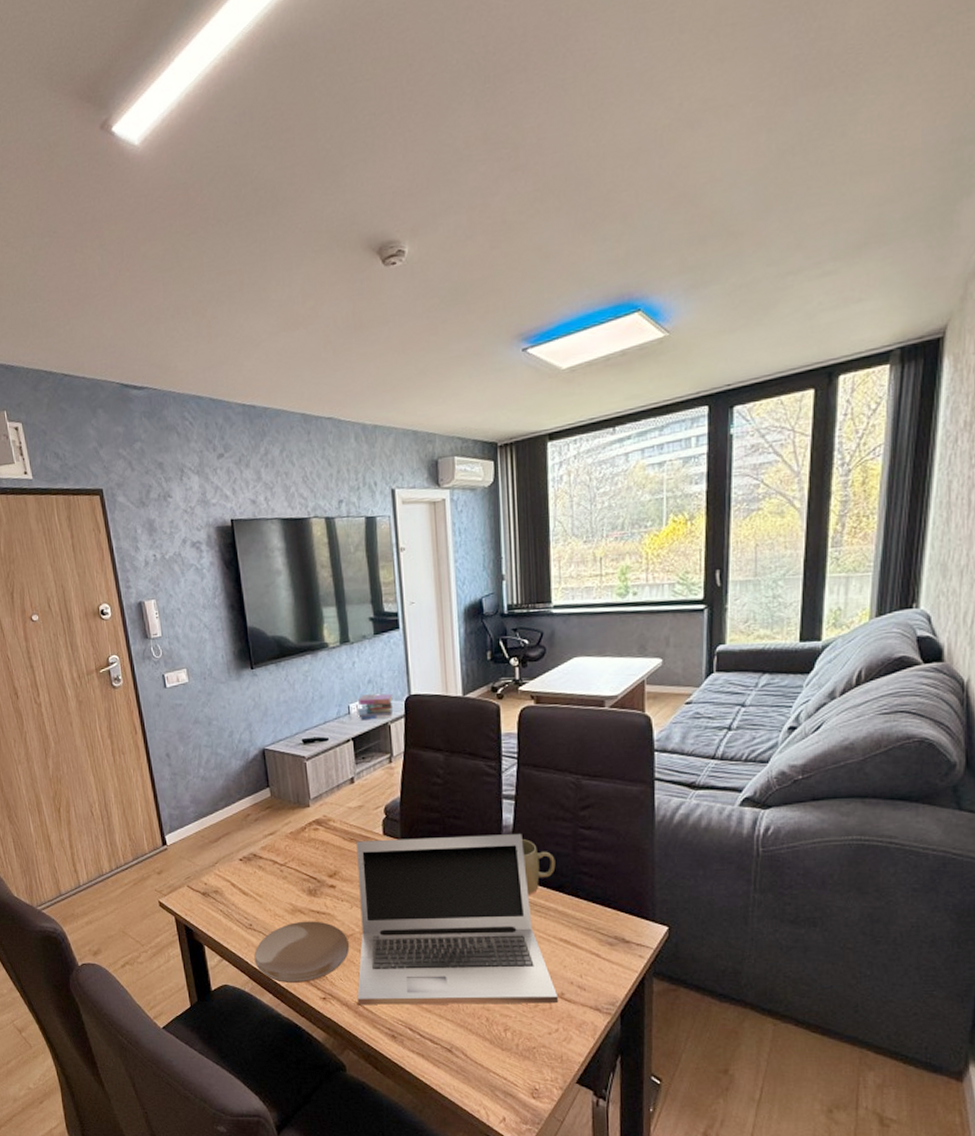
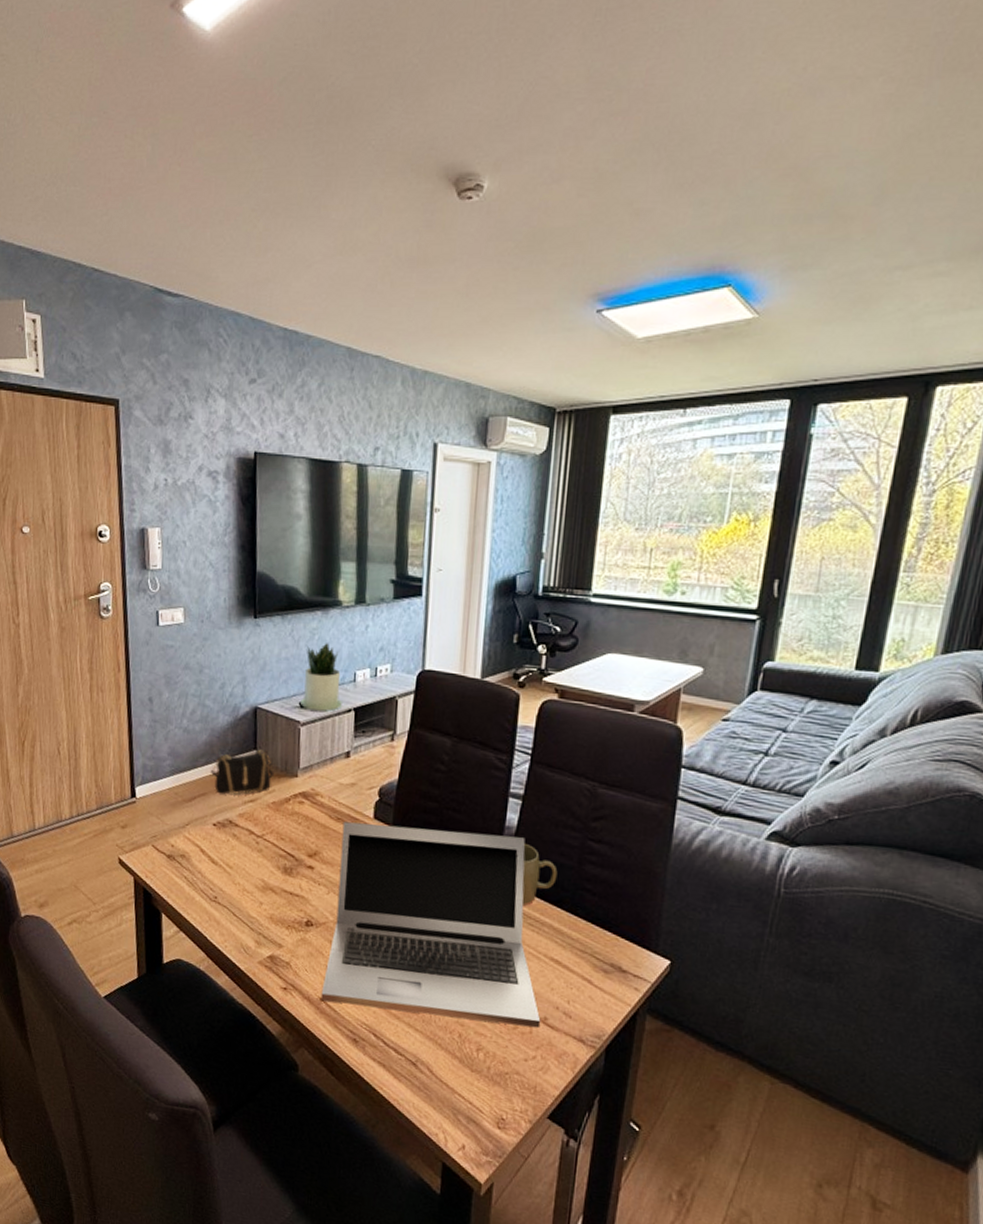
handbag: none [230,786,289,832] -> present [210,749,275,795]
plate: present [254,921,350,983] -> none [214,900,321,969]
planter: none [301,683,342,745] -> present [299,643,343,712]
books: present [356,693,393,720] -> none [363,663,405,692]

